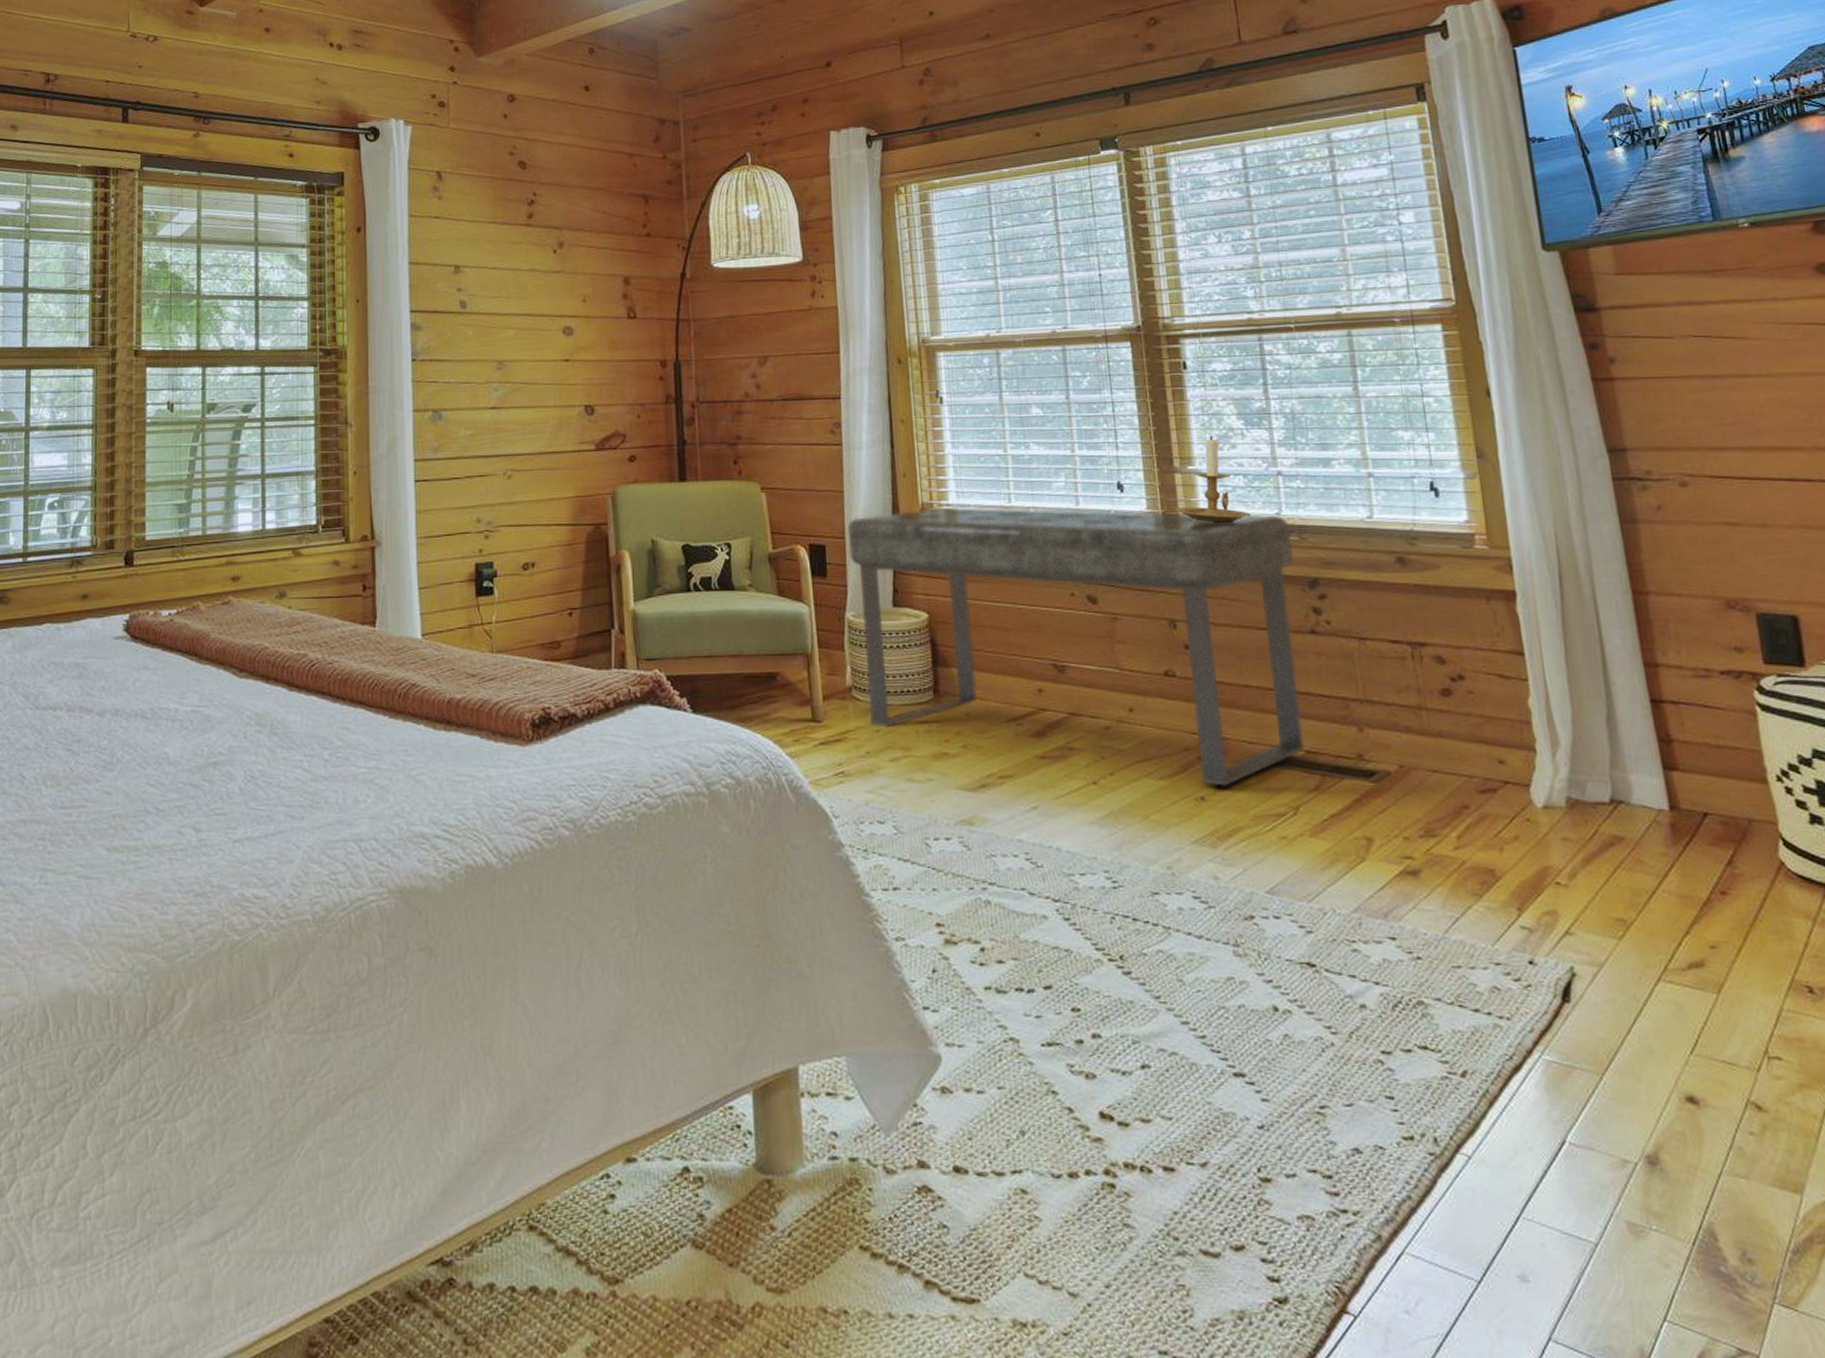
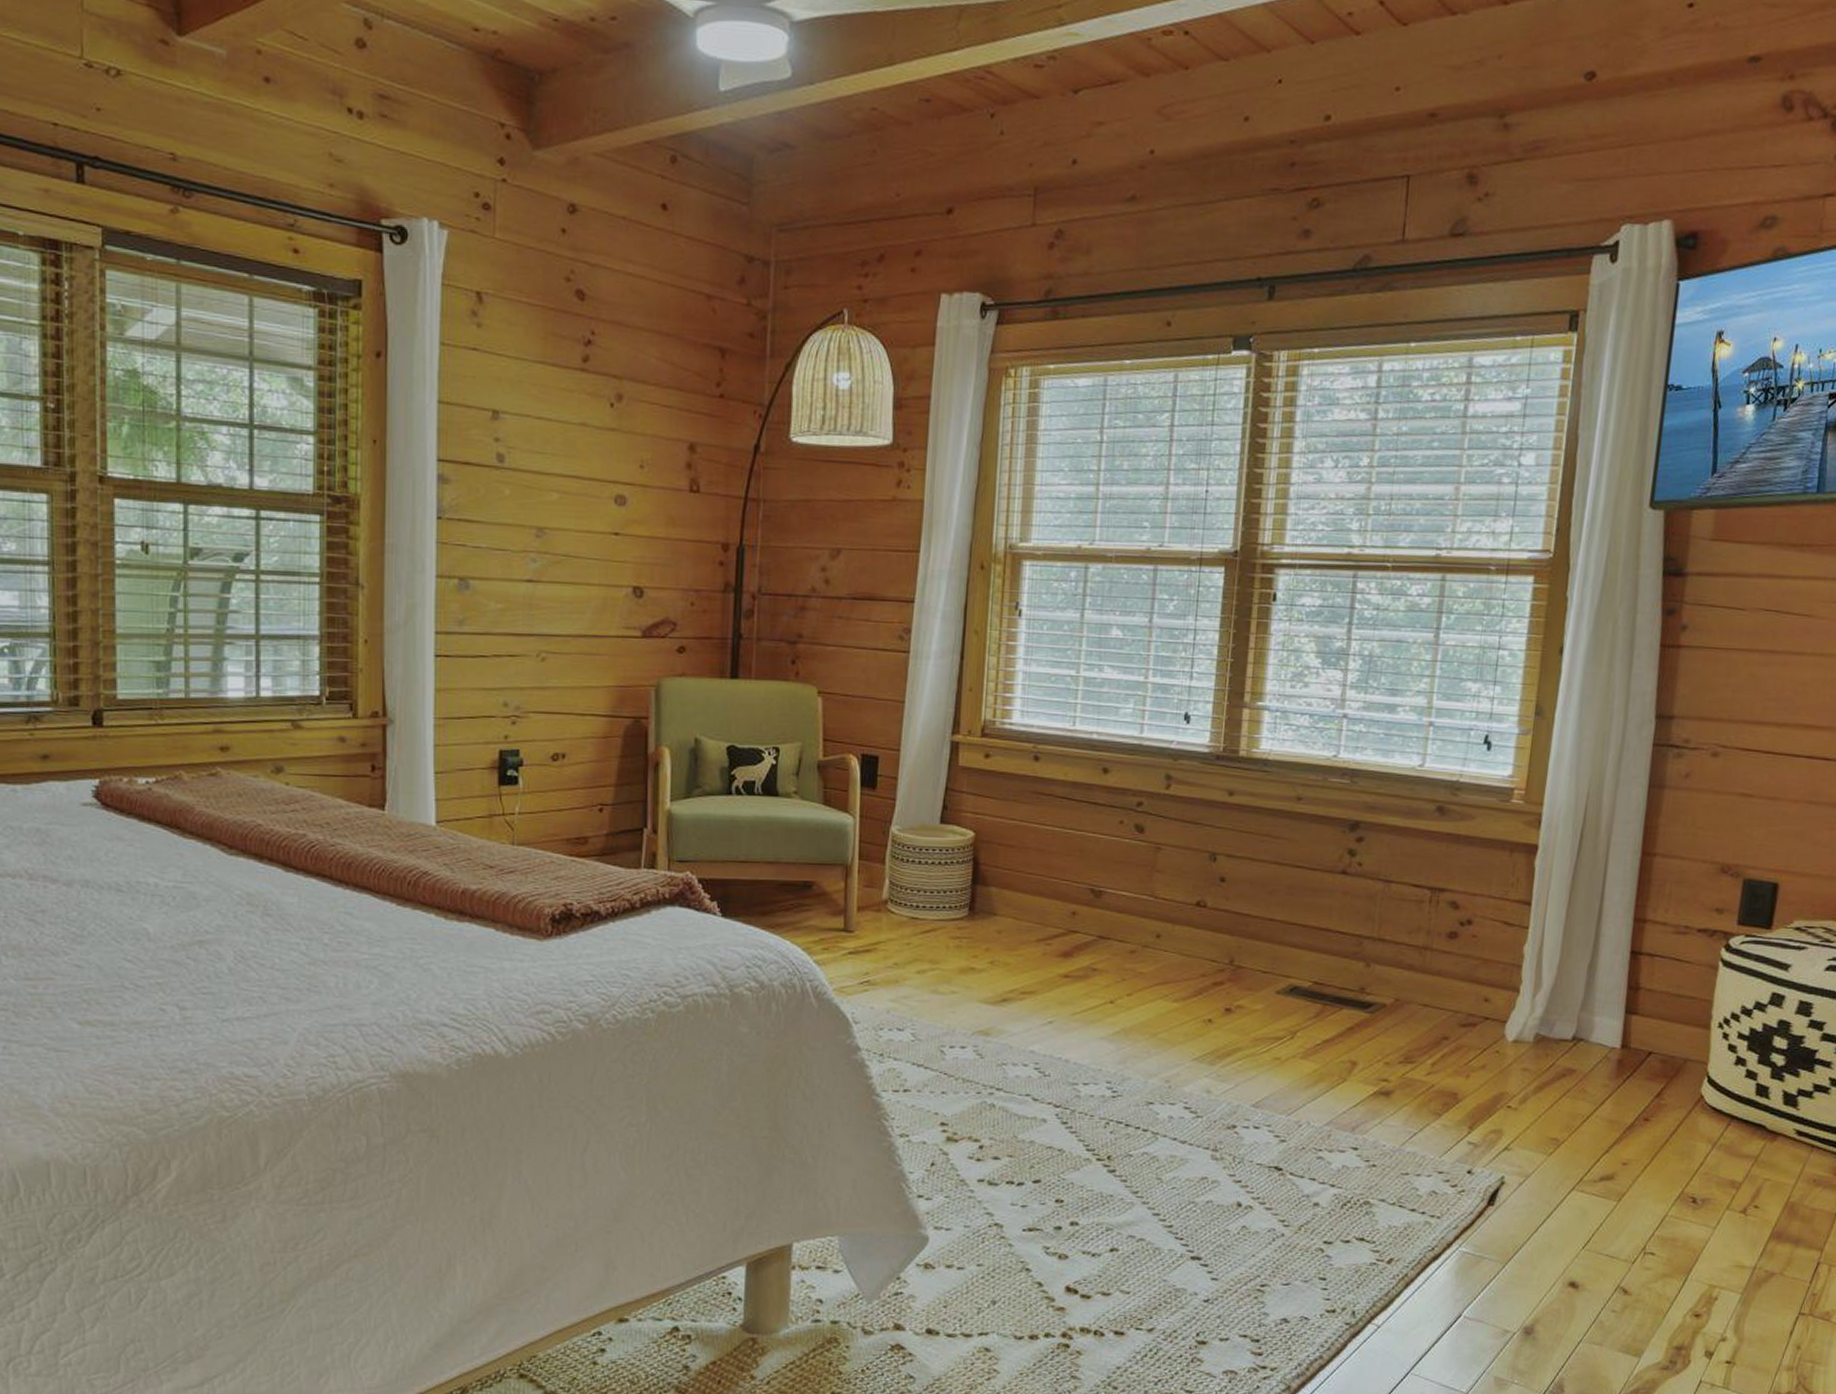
bench: present [847,506,1305,786] -> none [902,726,1343,1011]
candle holder: present [1175,435,1252,524] -> none [1237,672,1310,763]

